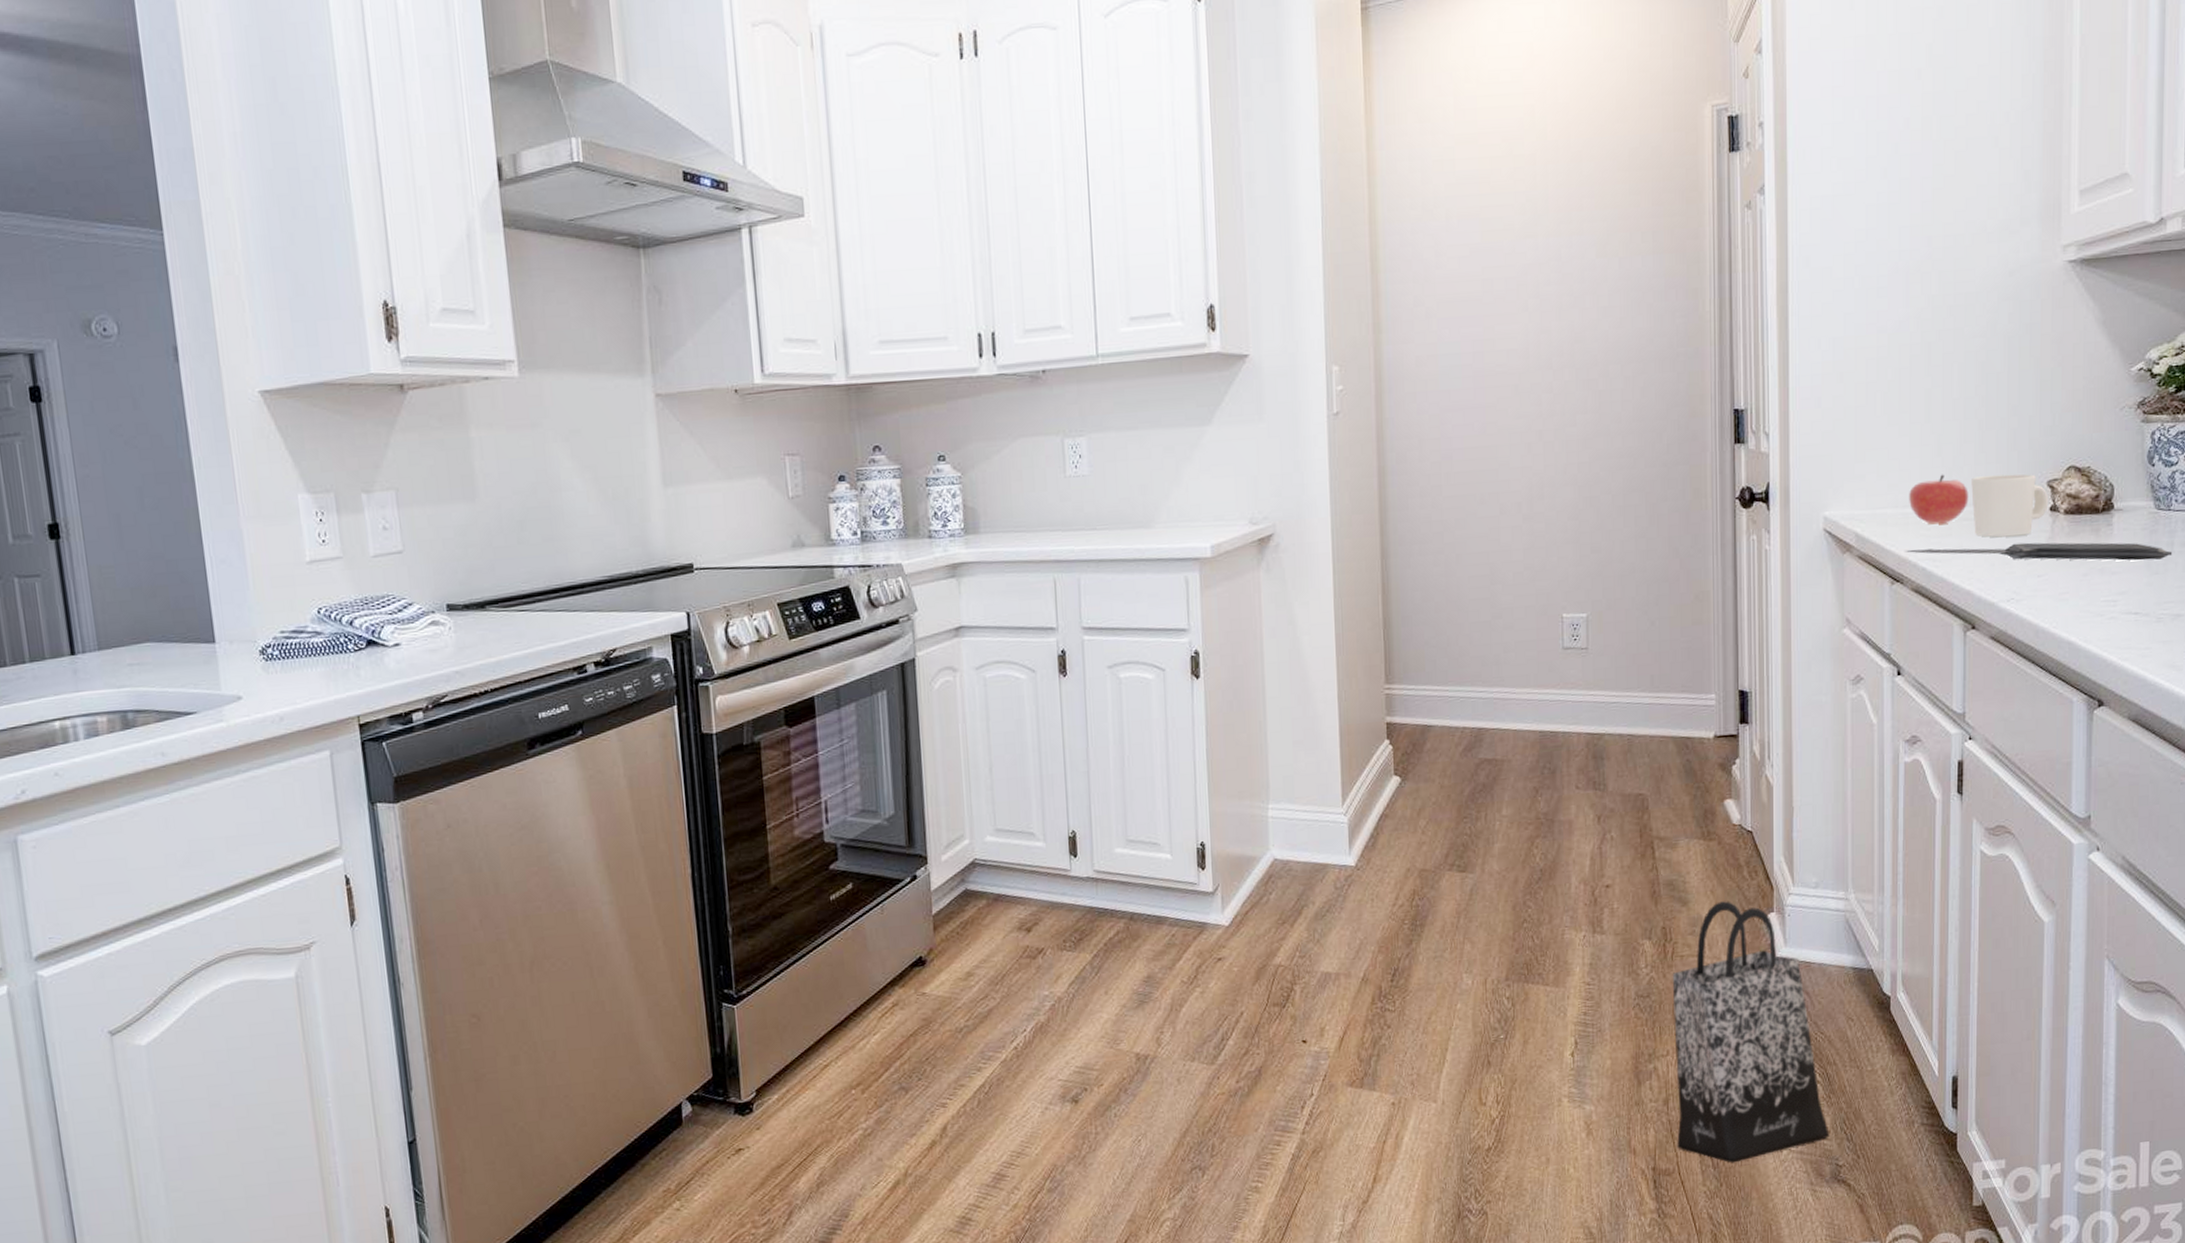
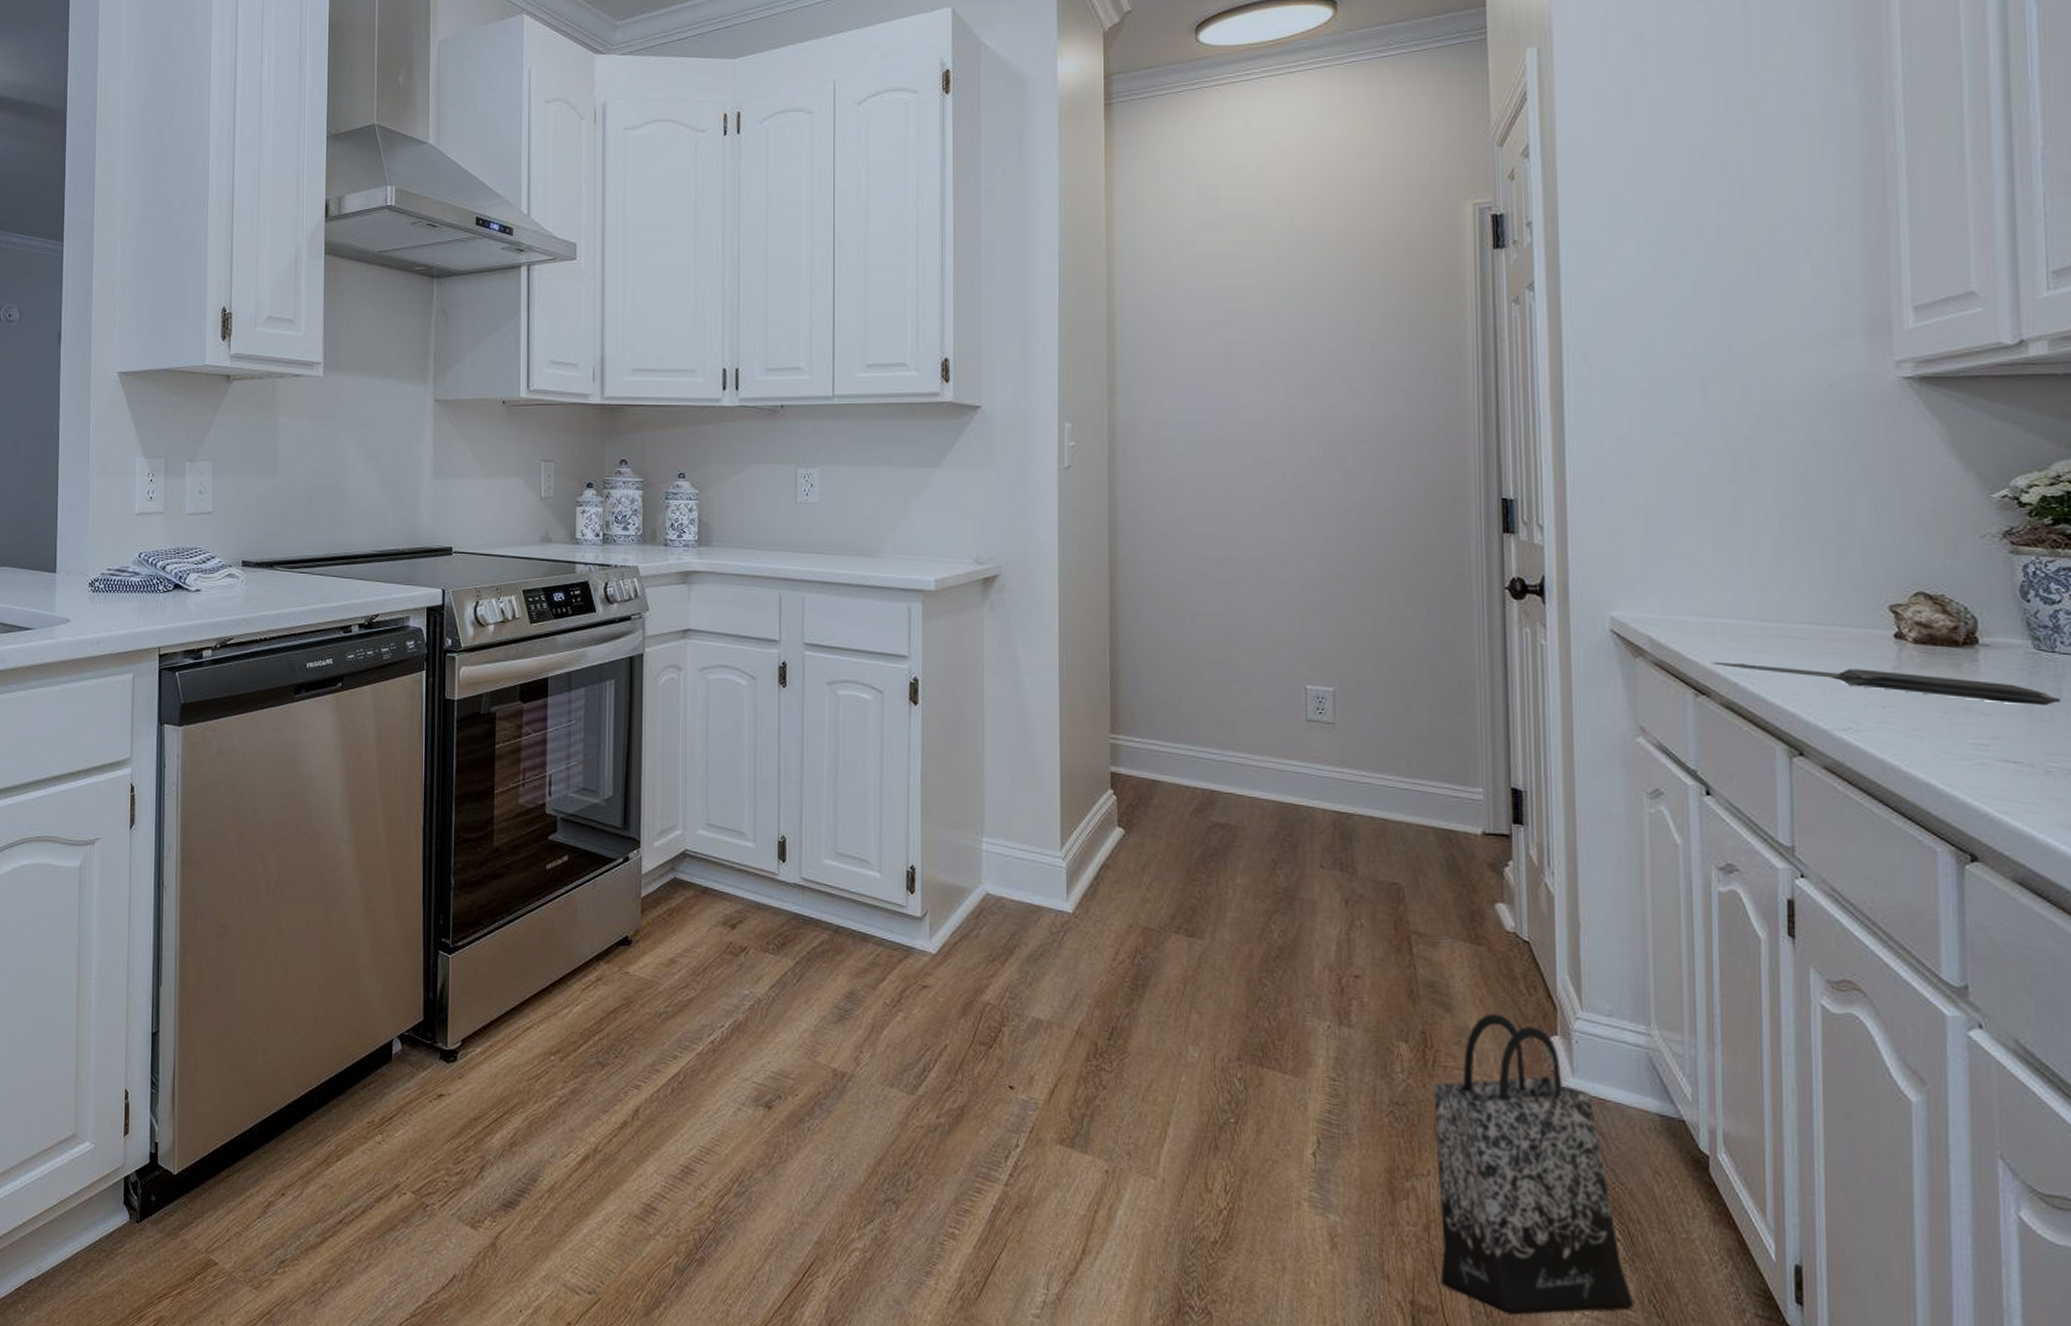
fruit: present [1909,474,1969,525] -> none [1714,586,1789,639]
mug: present [1971,474,2049,538] -> none [1792,593,1893,661]

